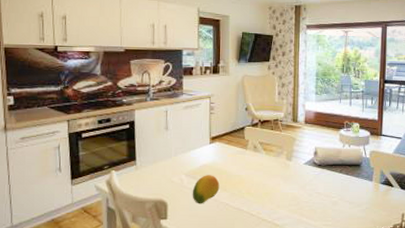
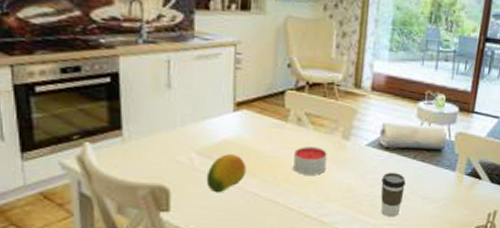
candle: none [253,167,276,188] -> present [293,146,327,175]
coffee cup: none [317,183,335,219] -> present [380,172,406,218]

